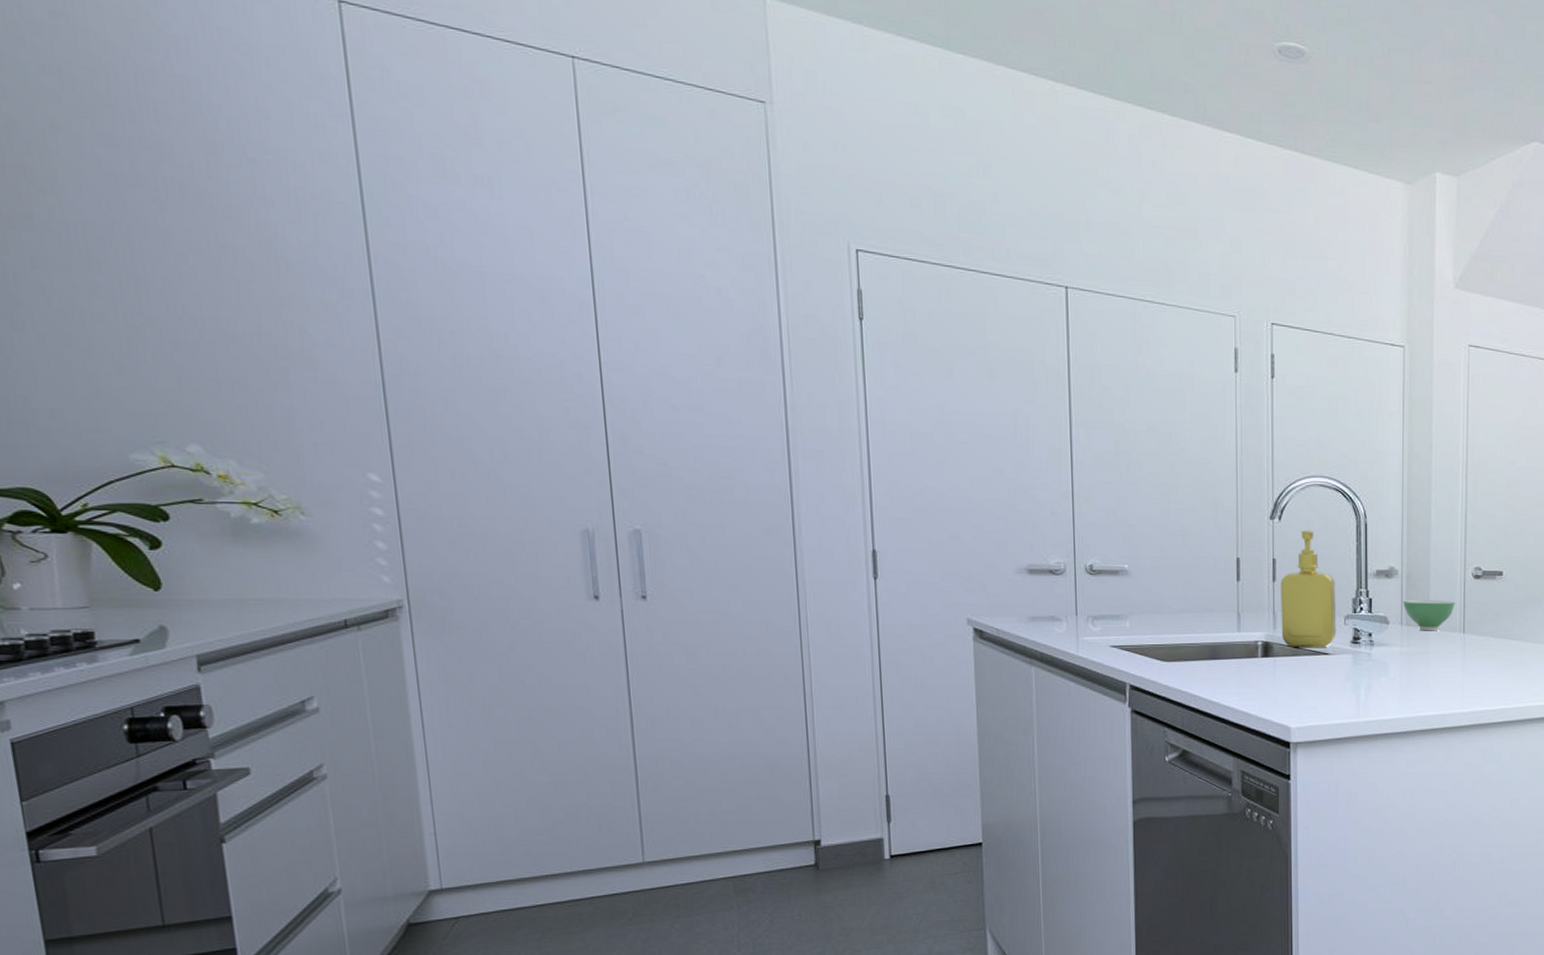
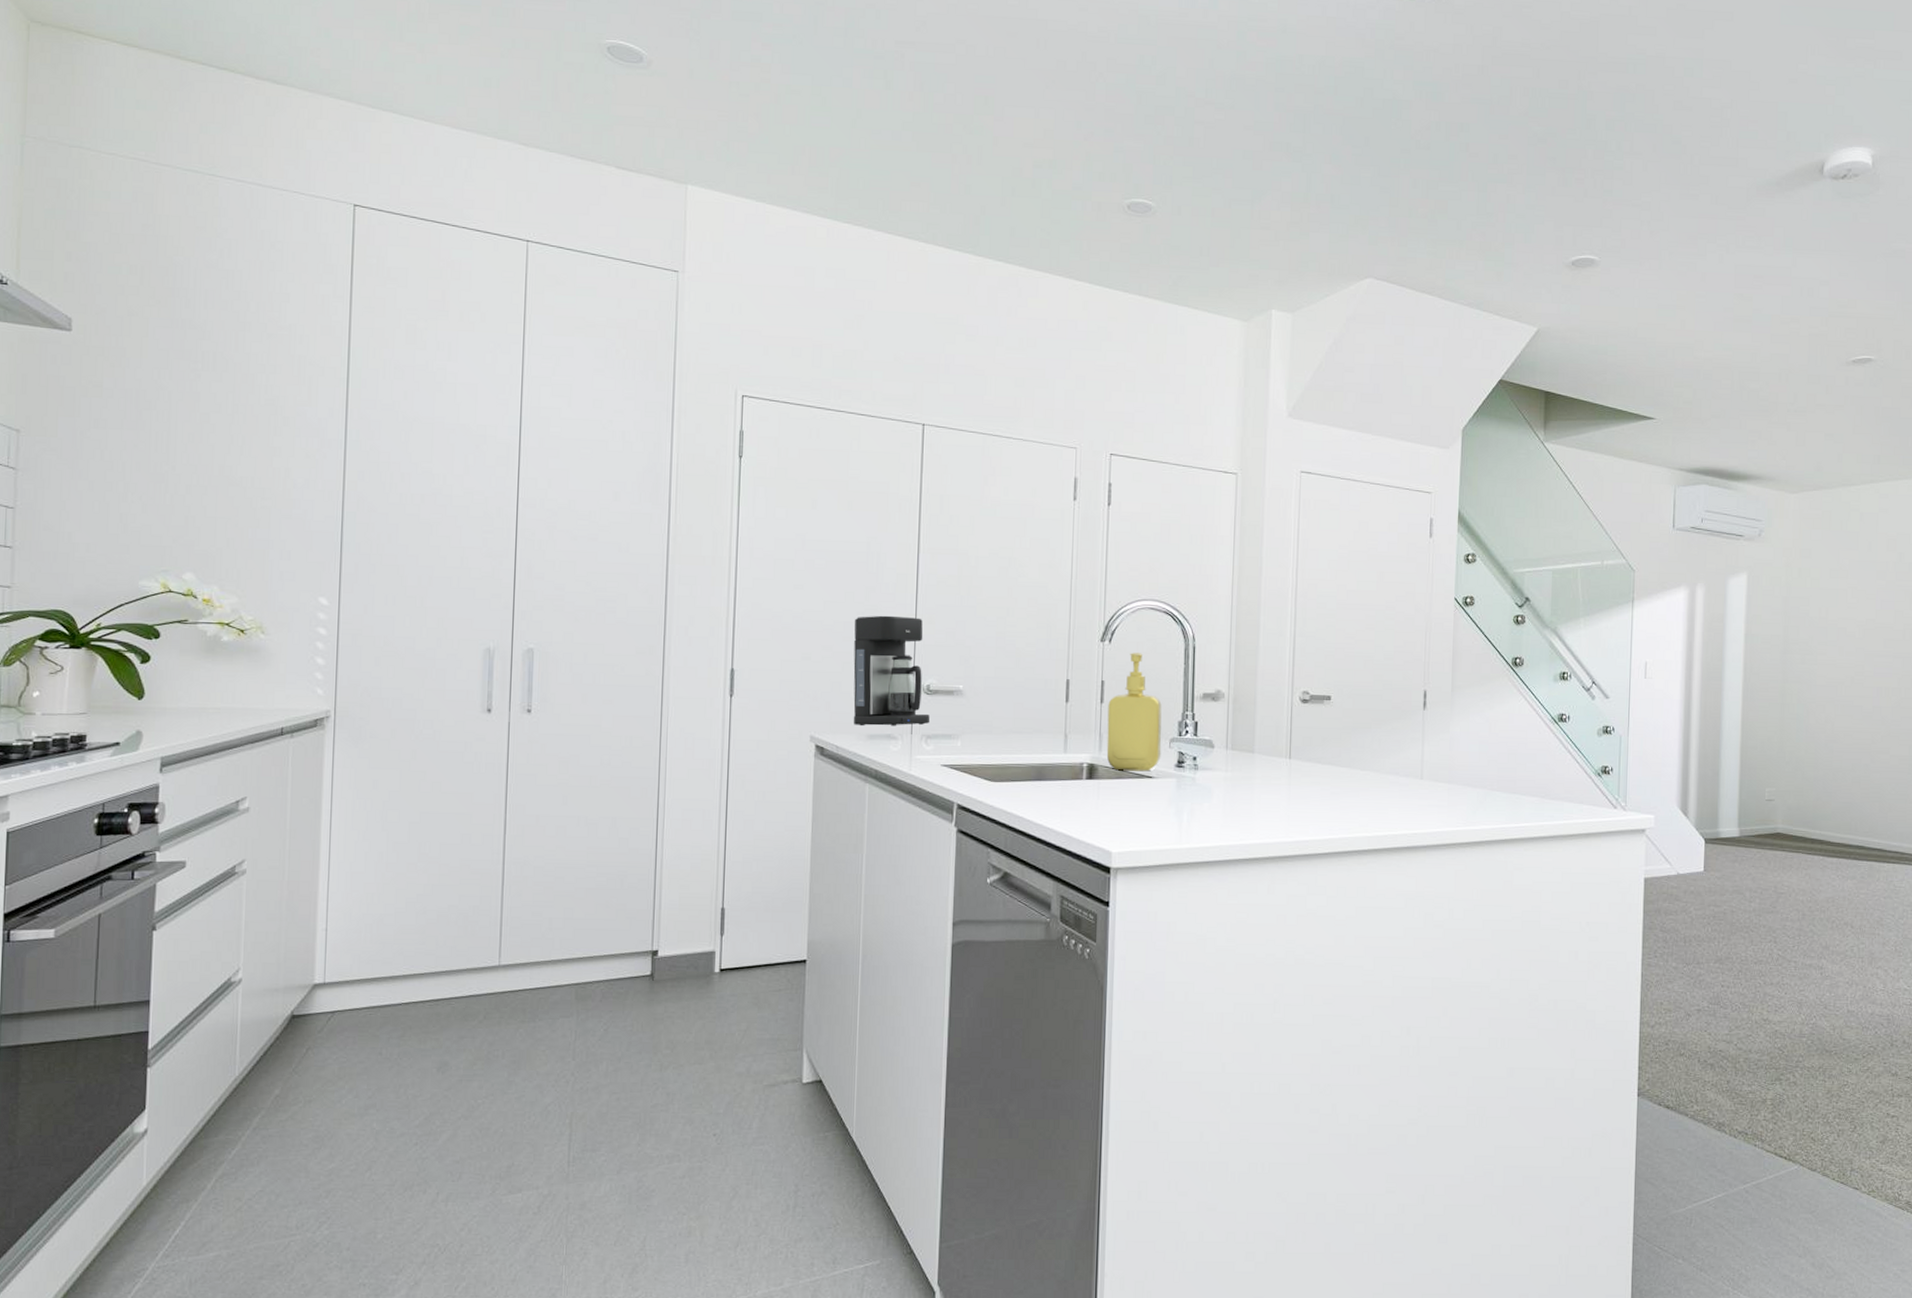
coffee maker: none [1006,492,1095,608] -> present [853,615,930,727]
bowl: present [1403,599,1456,631] -> none [1228,723,1283,756]

